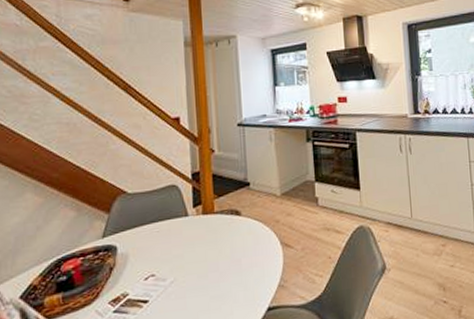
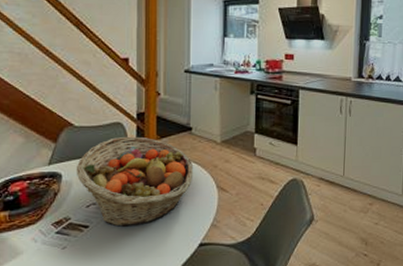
fruit basket: none [131,198,255,298] -> present [76,136,194,227]

